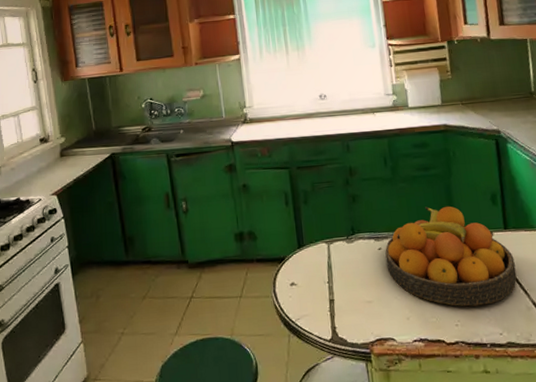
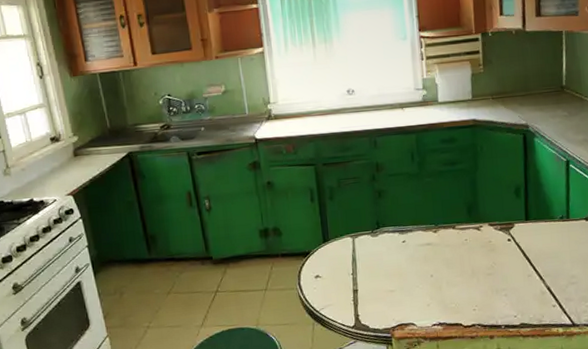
fruit bowl: present [385,206,517,307] -> none [409,199,534,293]

